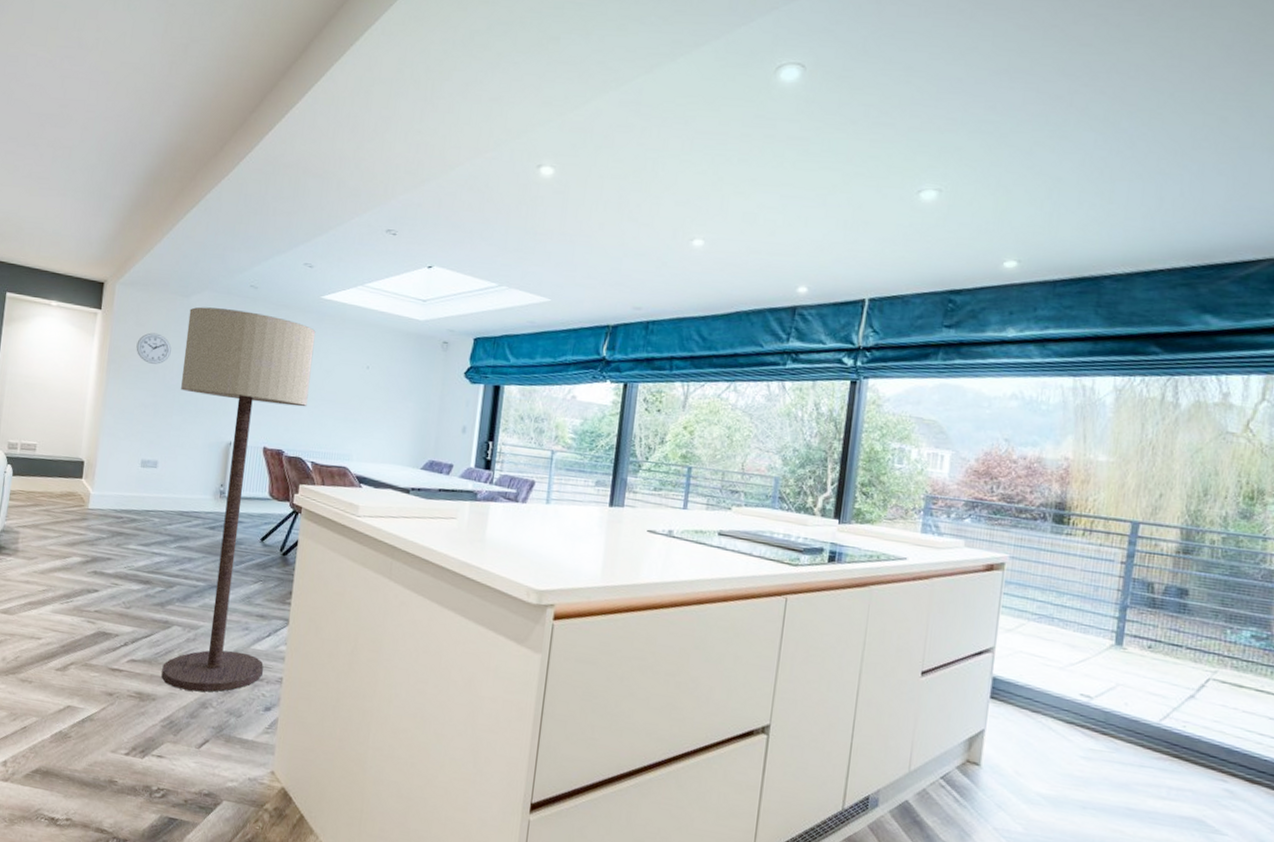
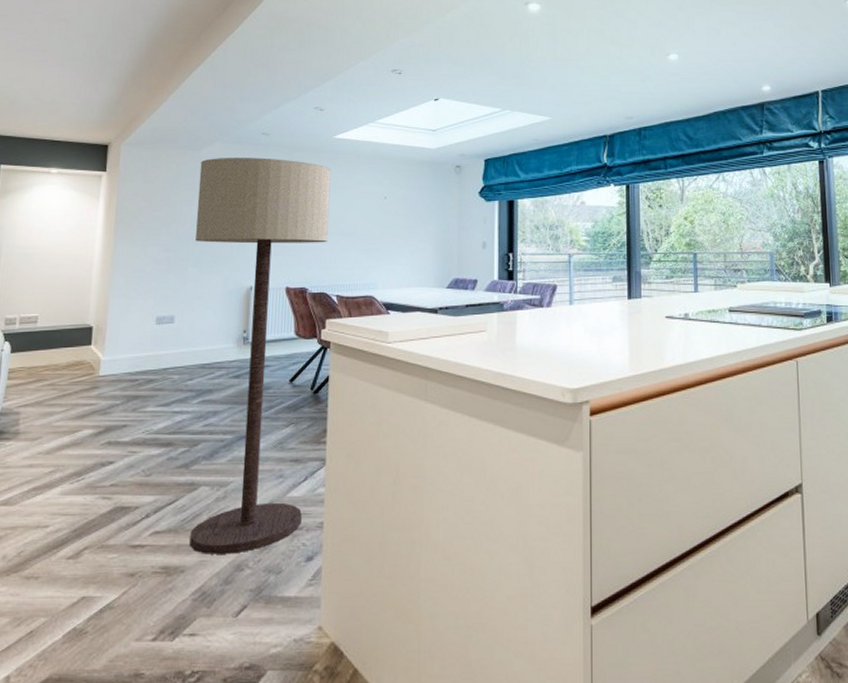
wall clock: present [136,332,172,364] -> none [145,188,183,219]

